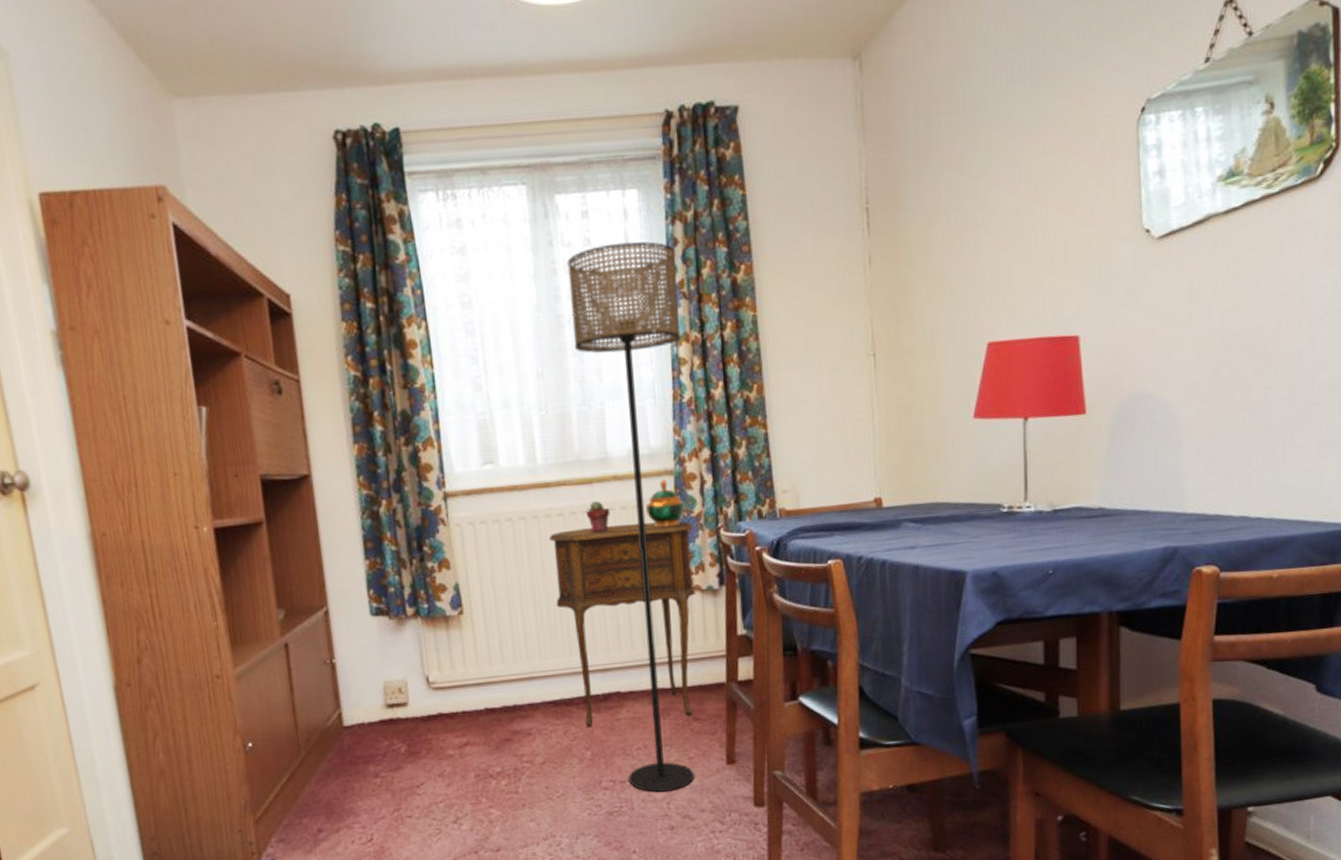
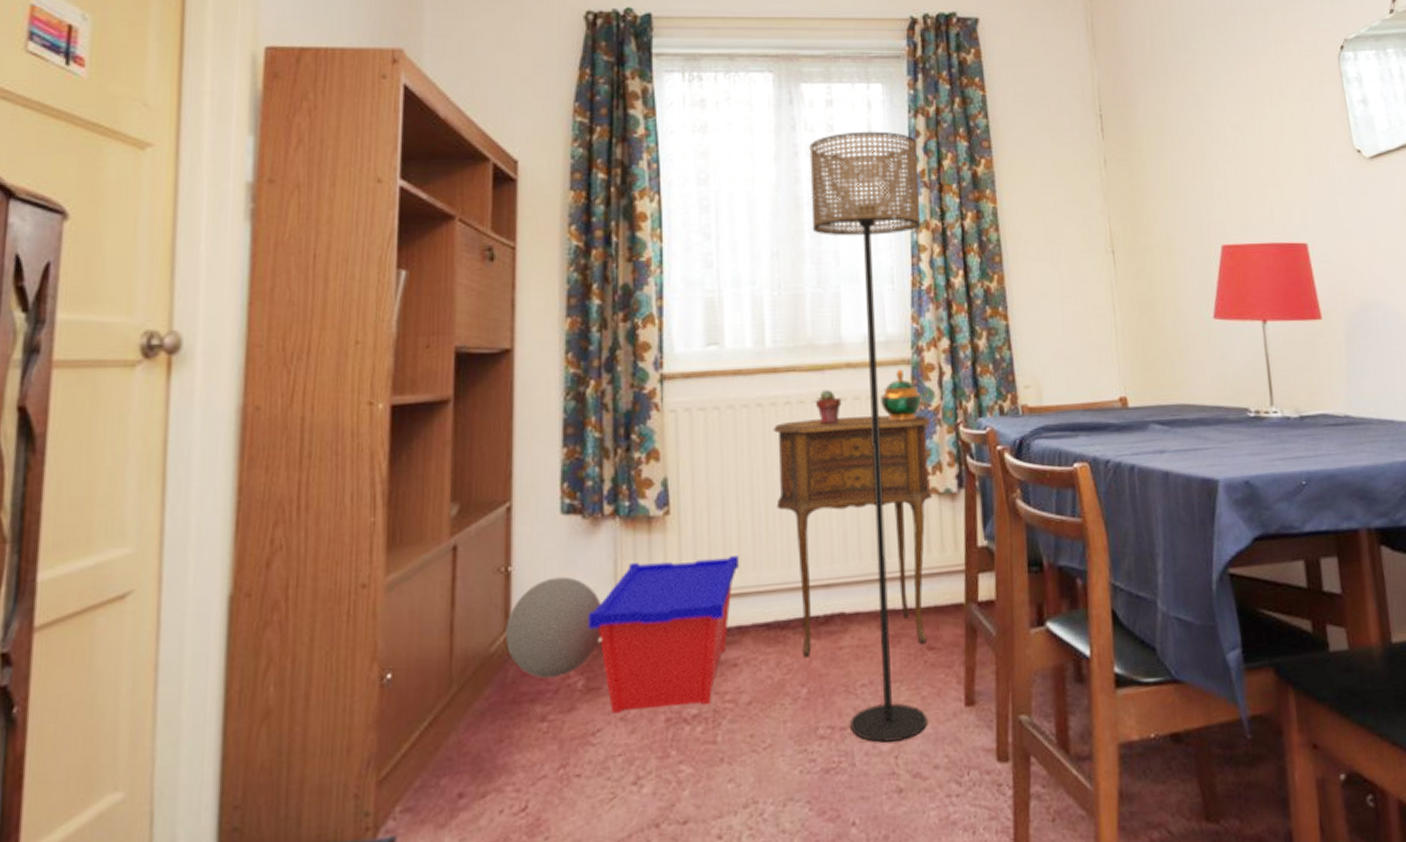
decorative ball: none [337,666,416,746] -> present [506,576,602,679]
storage bin: none [403,647,528,772] -> present [588,556,740,714]

